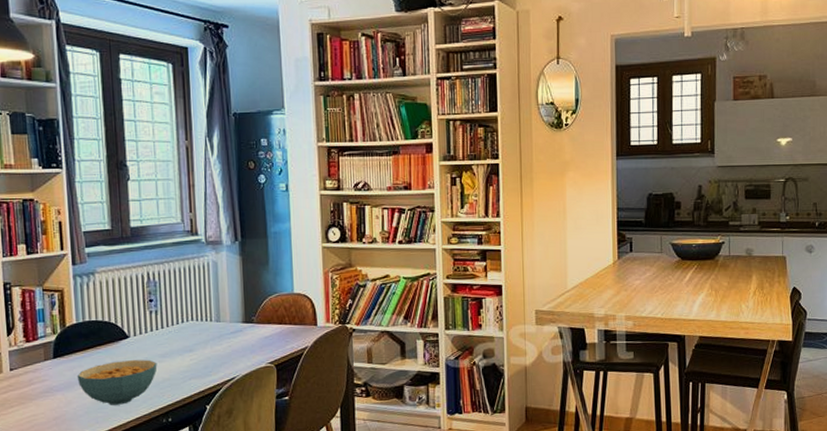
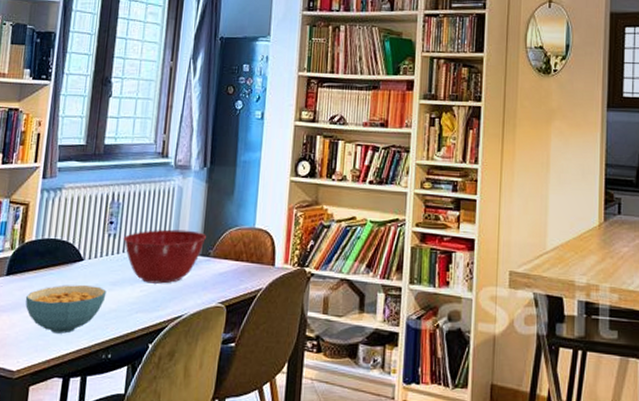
mixing bowl: none [166,301,247,352] -> present [124,229,206,284]

